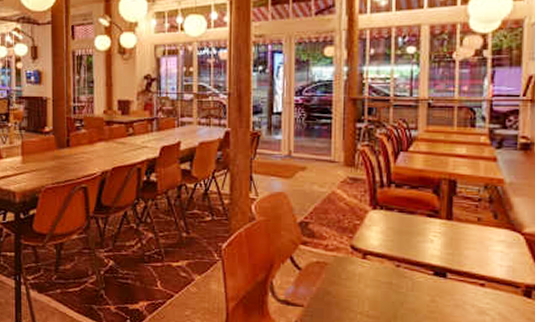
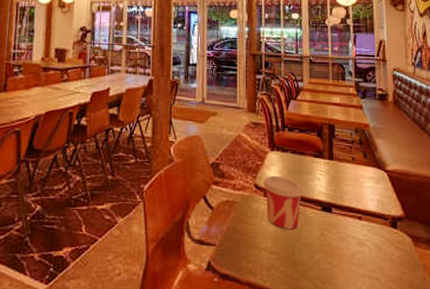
cup: none [360,236,412,294] -> present [262,175,304,229]

